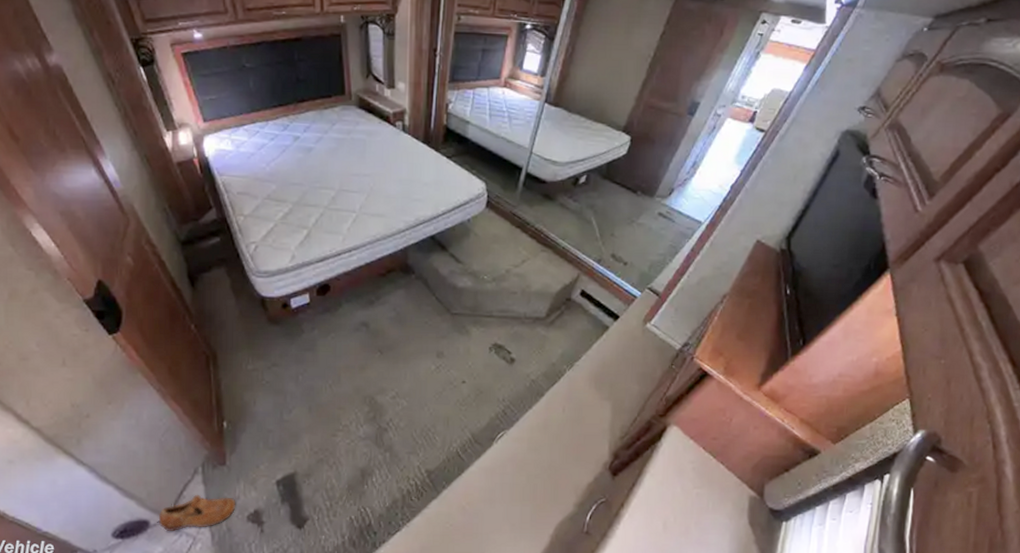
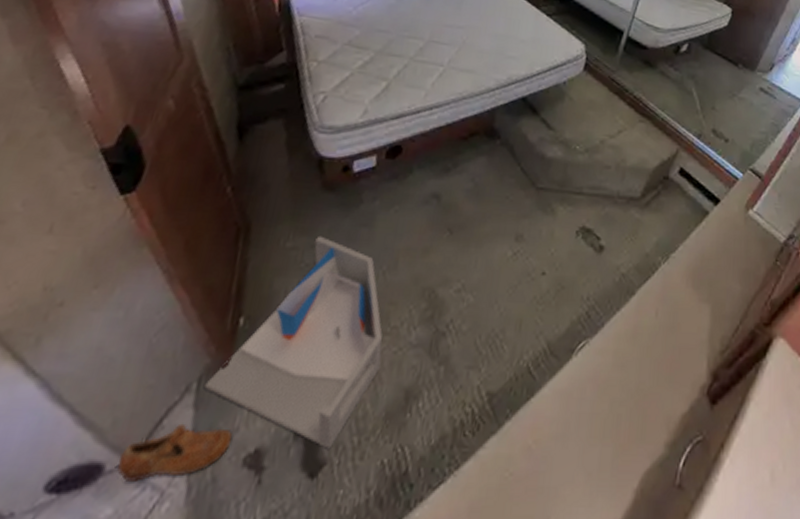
storage bin: none [208,359,339,510] -> present [204,235,383,449]

